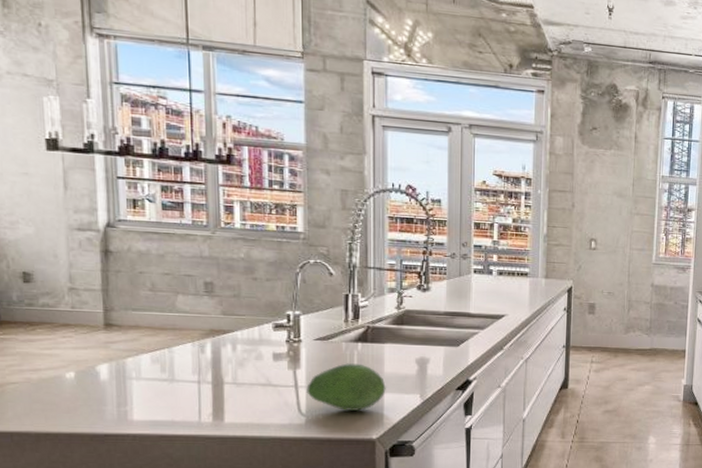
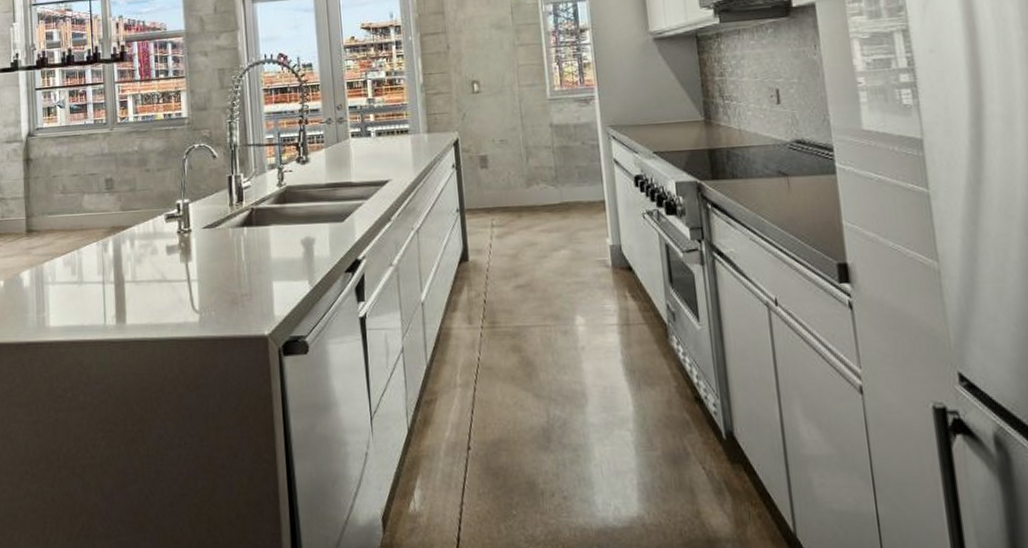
fruit: present [306,363,386,412] -> none [198,250,274,305]

